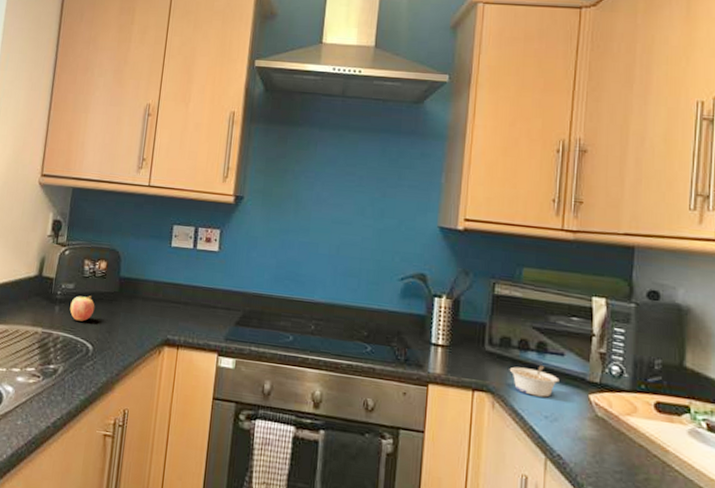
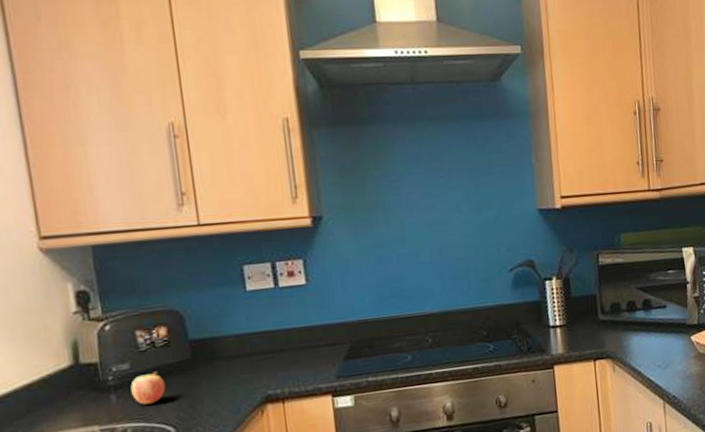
legume: present [509,365,560,398] -> none [622,321,666,351]

